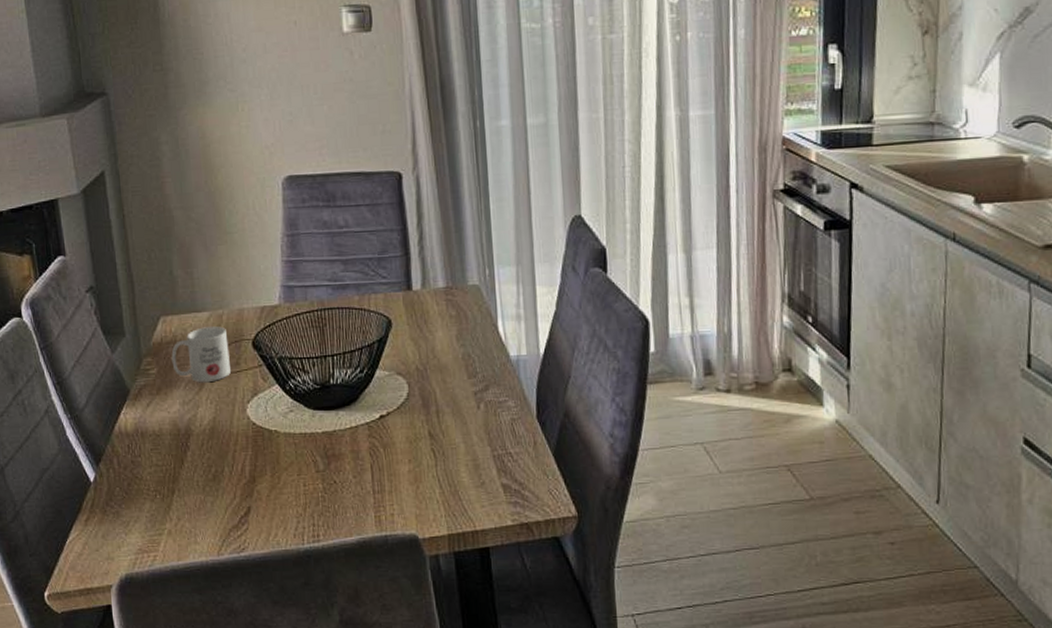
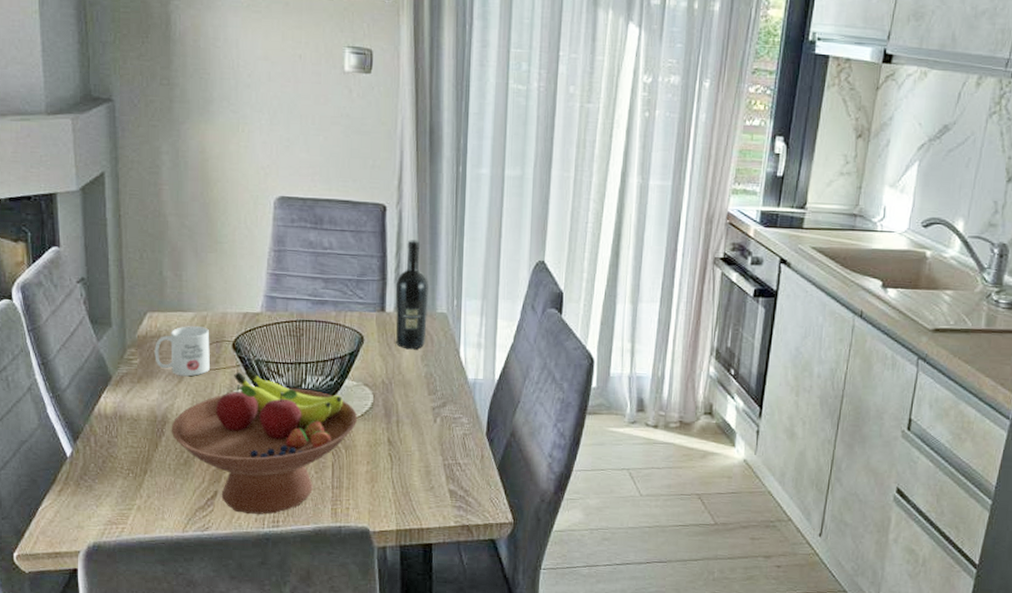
fruit bowl: none [196,367,394,529] -> present [171,368,358,515]
wine bottle: none [420,207,459,330] -> present [395,240,430,350]

